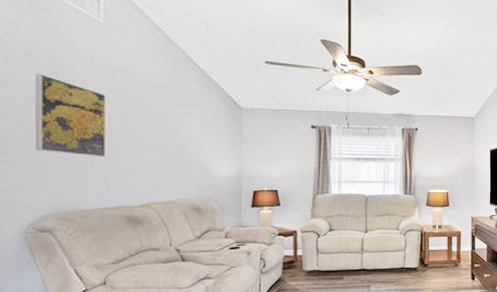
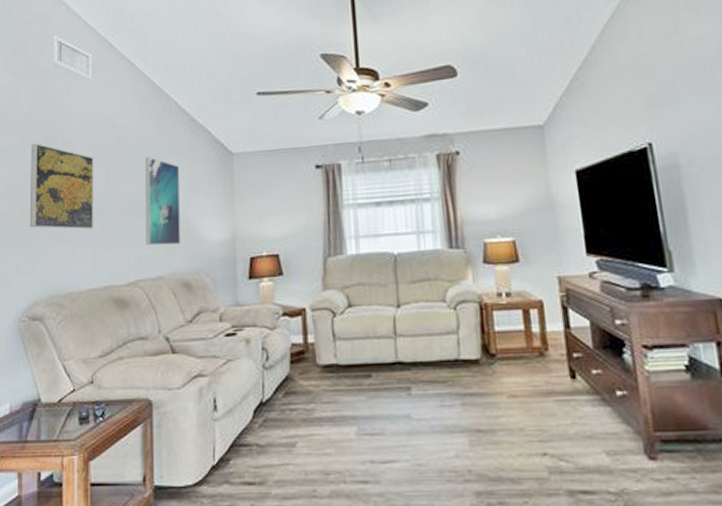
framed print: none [158,101,193,176] -> present [145,157,181,246]

